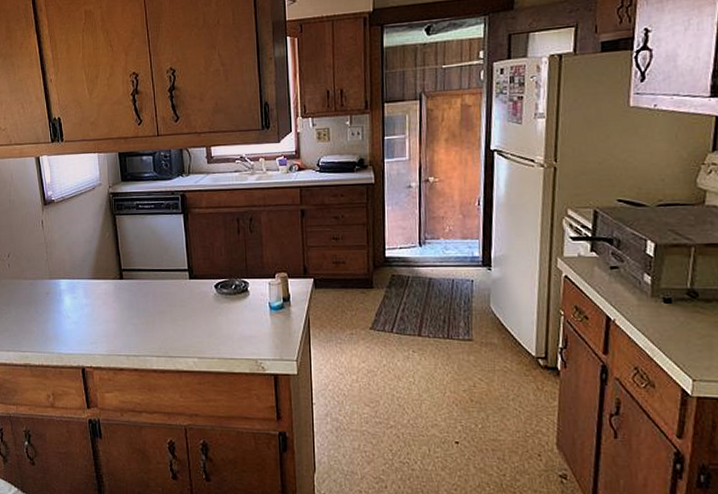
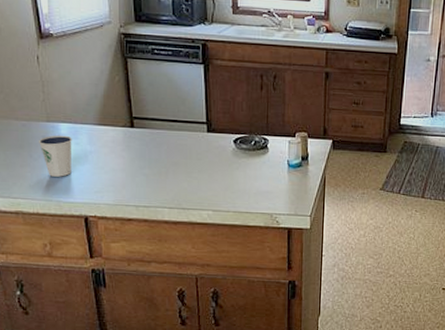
dixie cup: none [43,290,71,330] -> present [39,135,72,177]

